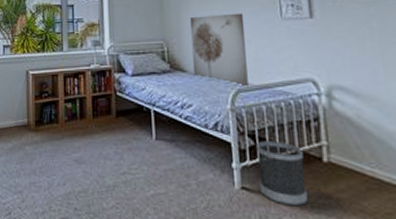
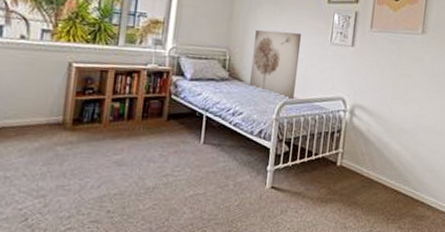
wastebasket: present [256,141,308,207] -> none [286,147,324,201]

